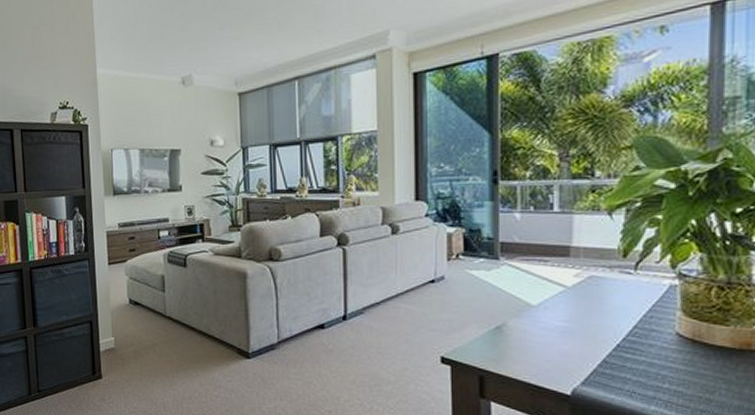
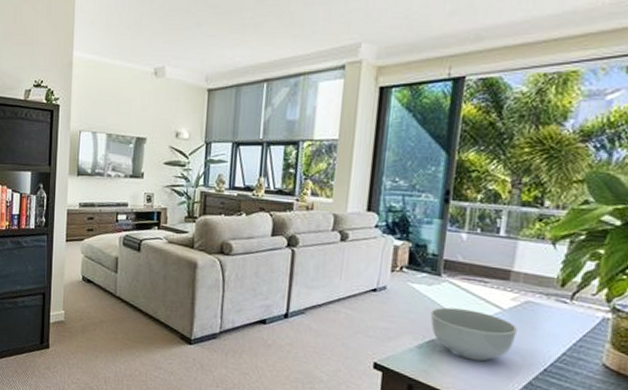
bowl: none [492,291,584,344] -> present [430,307,517,362]

